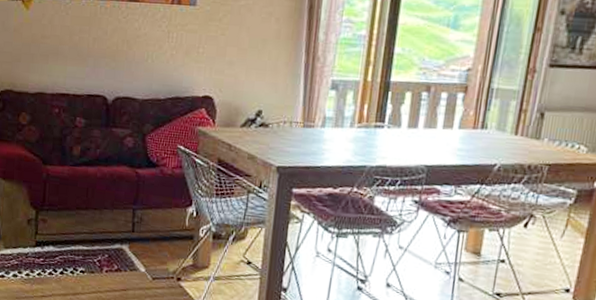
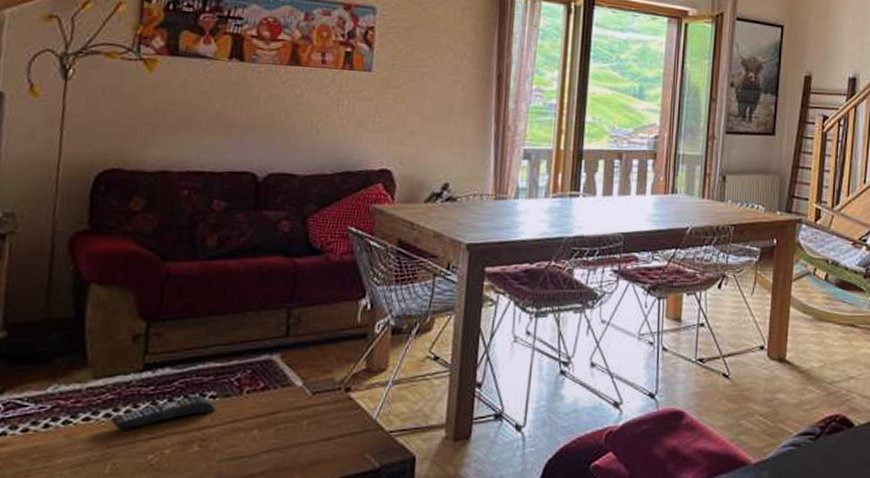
remote control: none [17,269,85,288] -> present [110,395,216,430]

